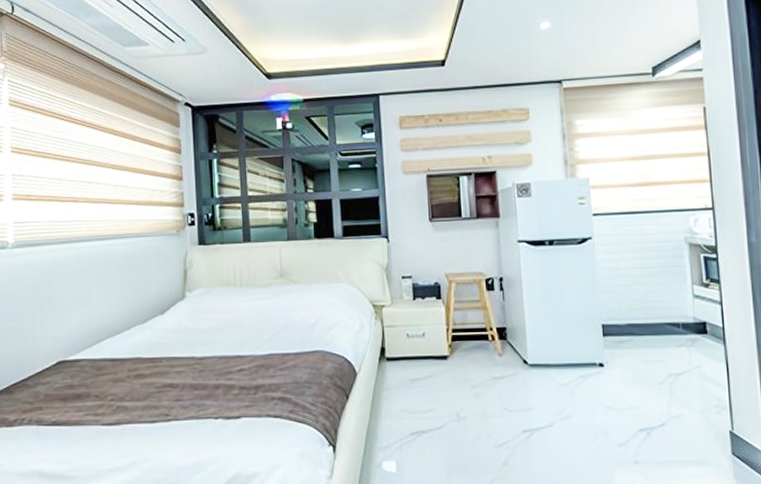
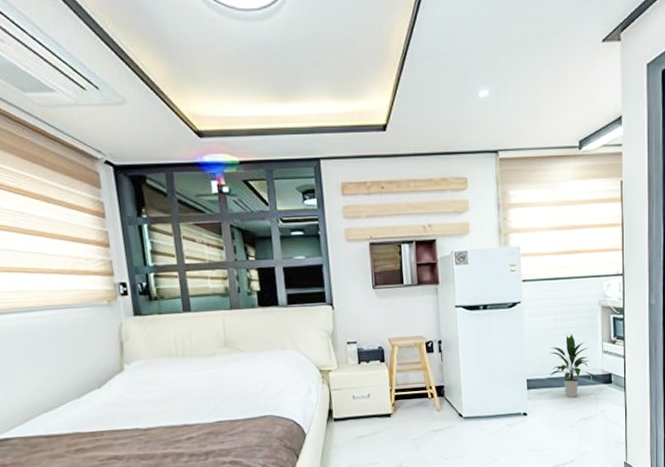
indoor plant: none [628,274,693,349] -> present [549,334,601,398]

